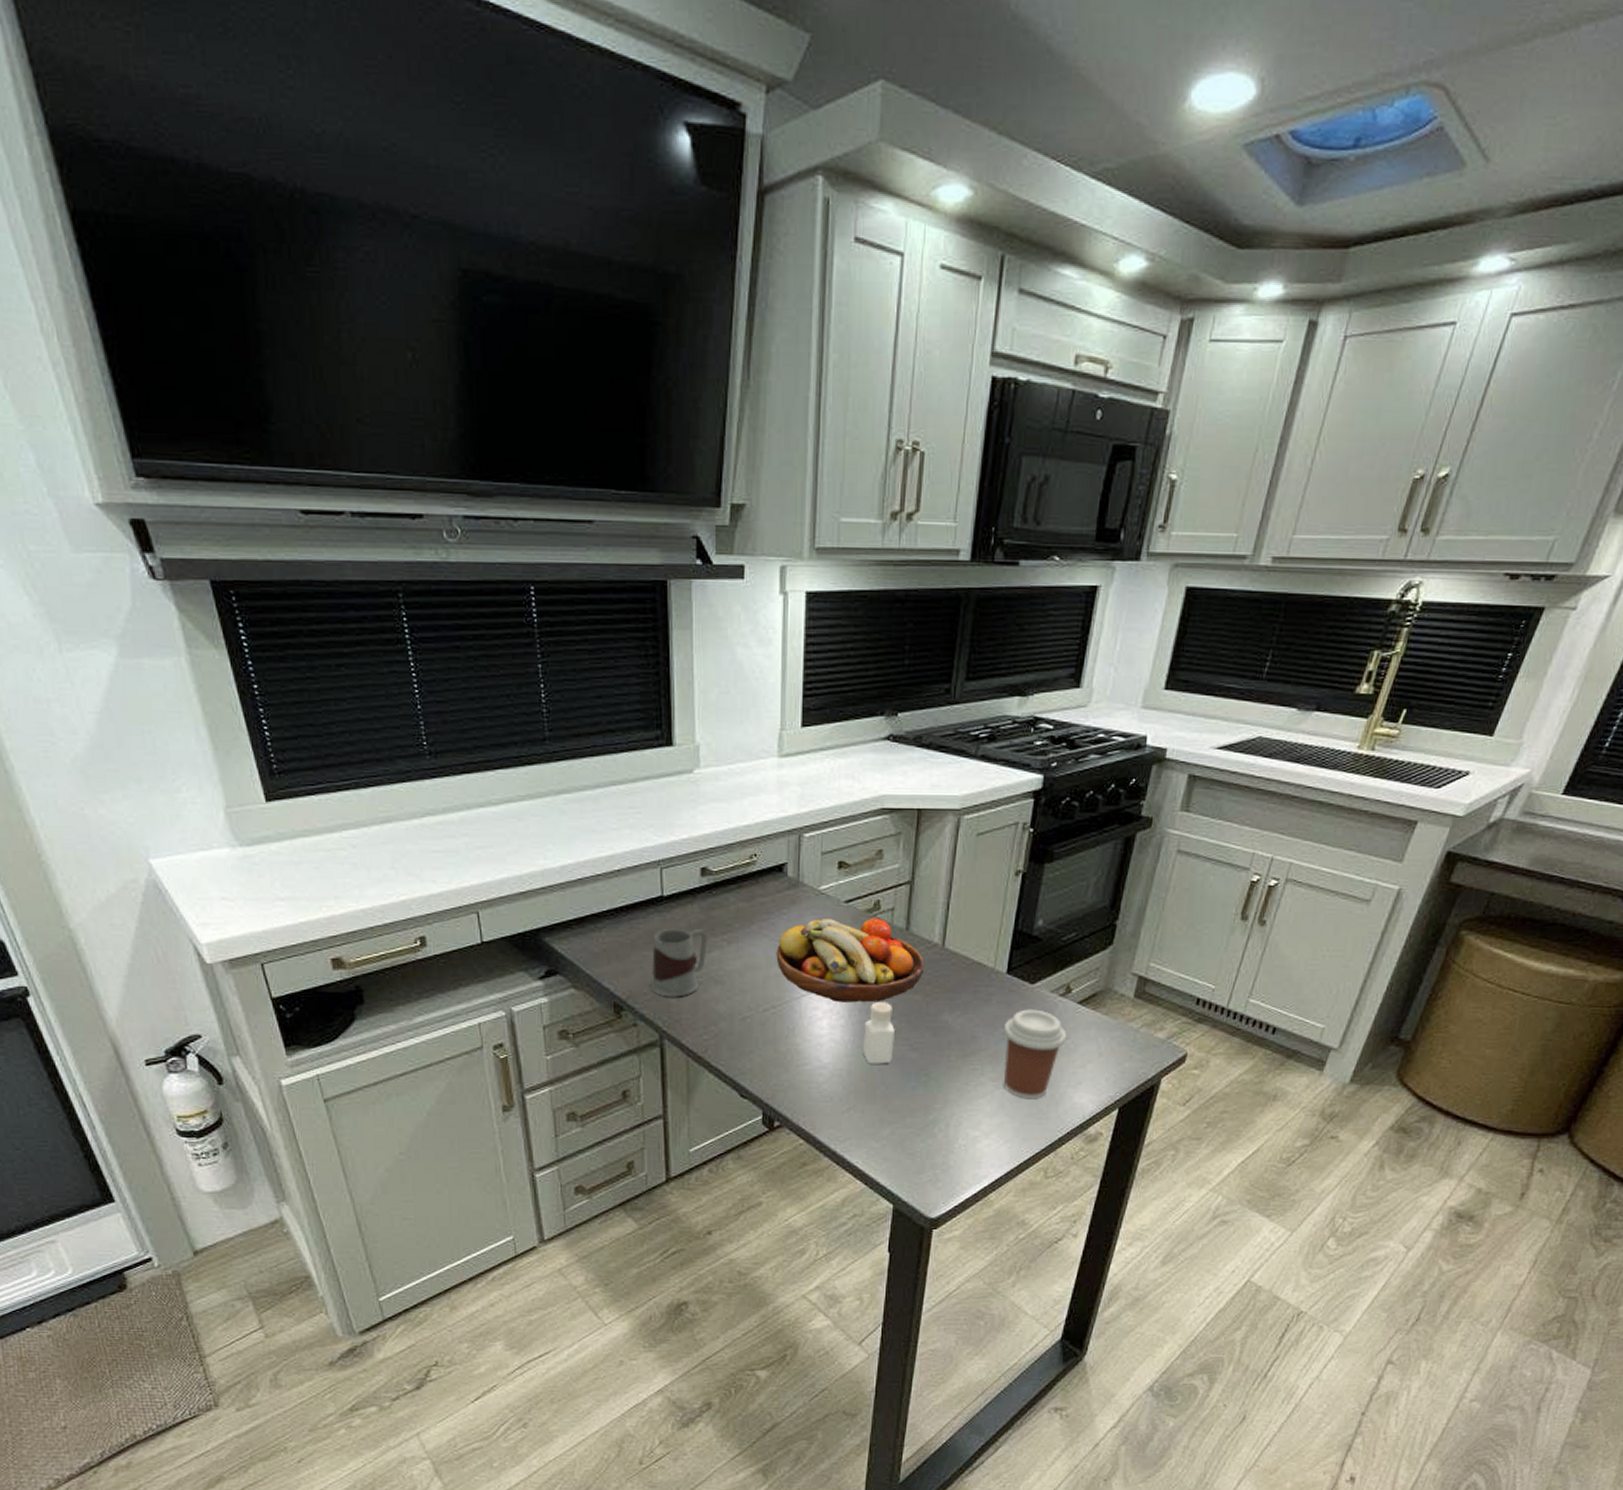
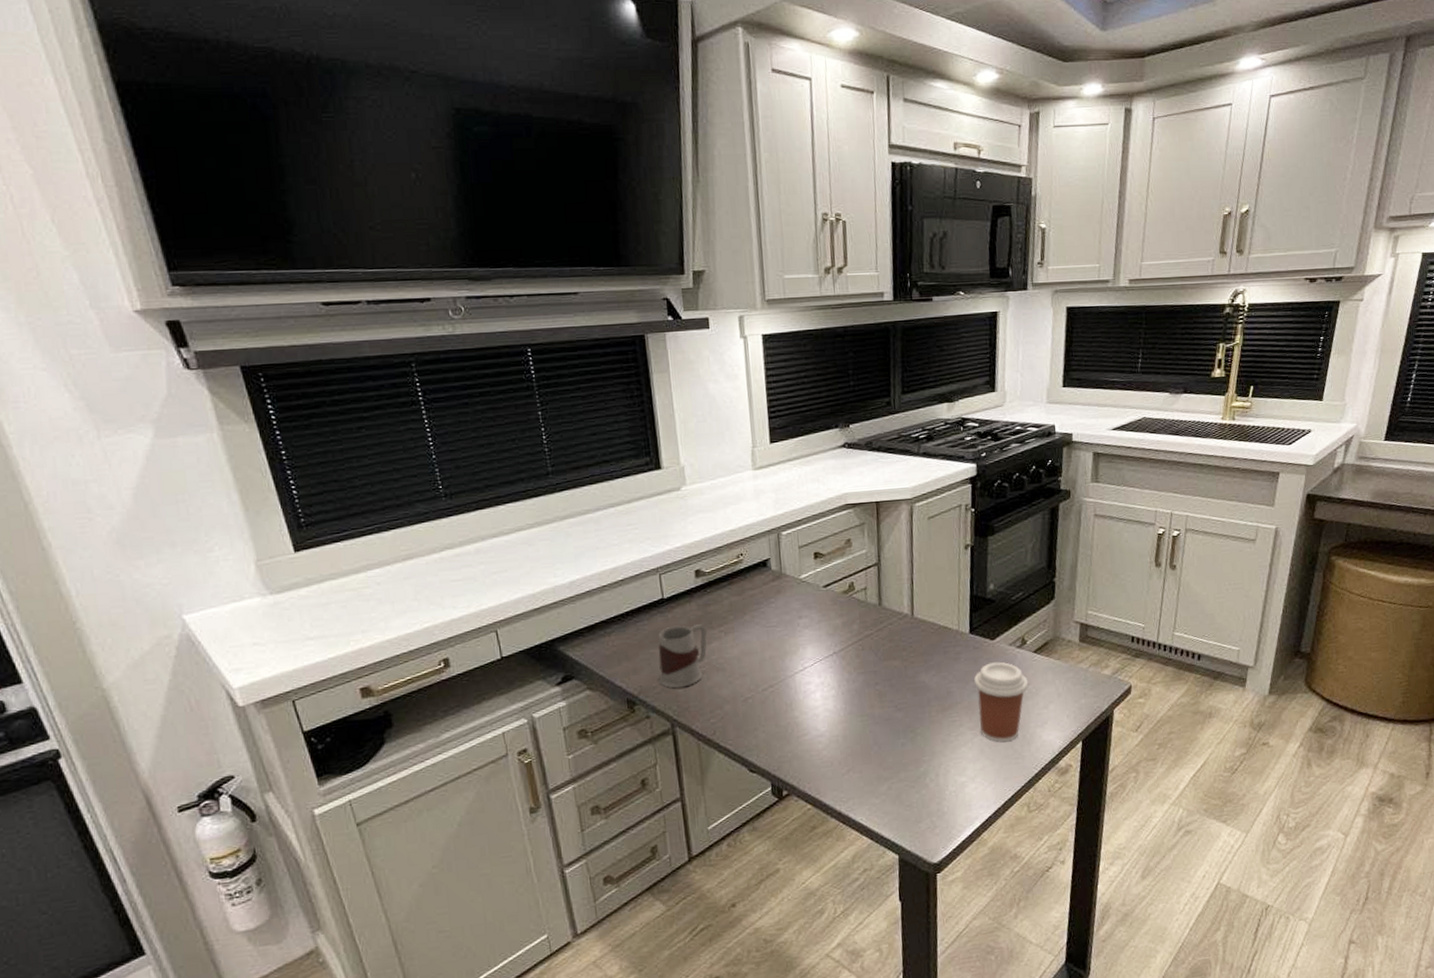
fruit bowl: present [776,917,925,1003] -> none [768,597,899,676]
pepper shaker: present [863,1003,895,1064] -> none [853,671,882,728]

